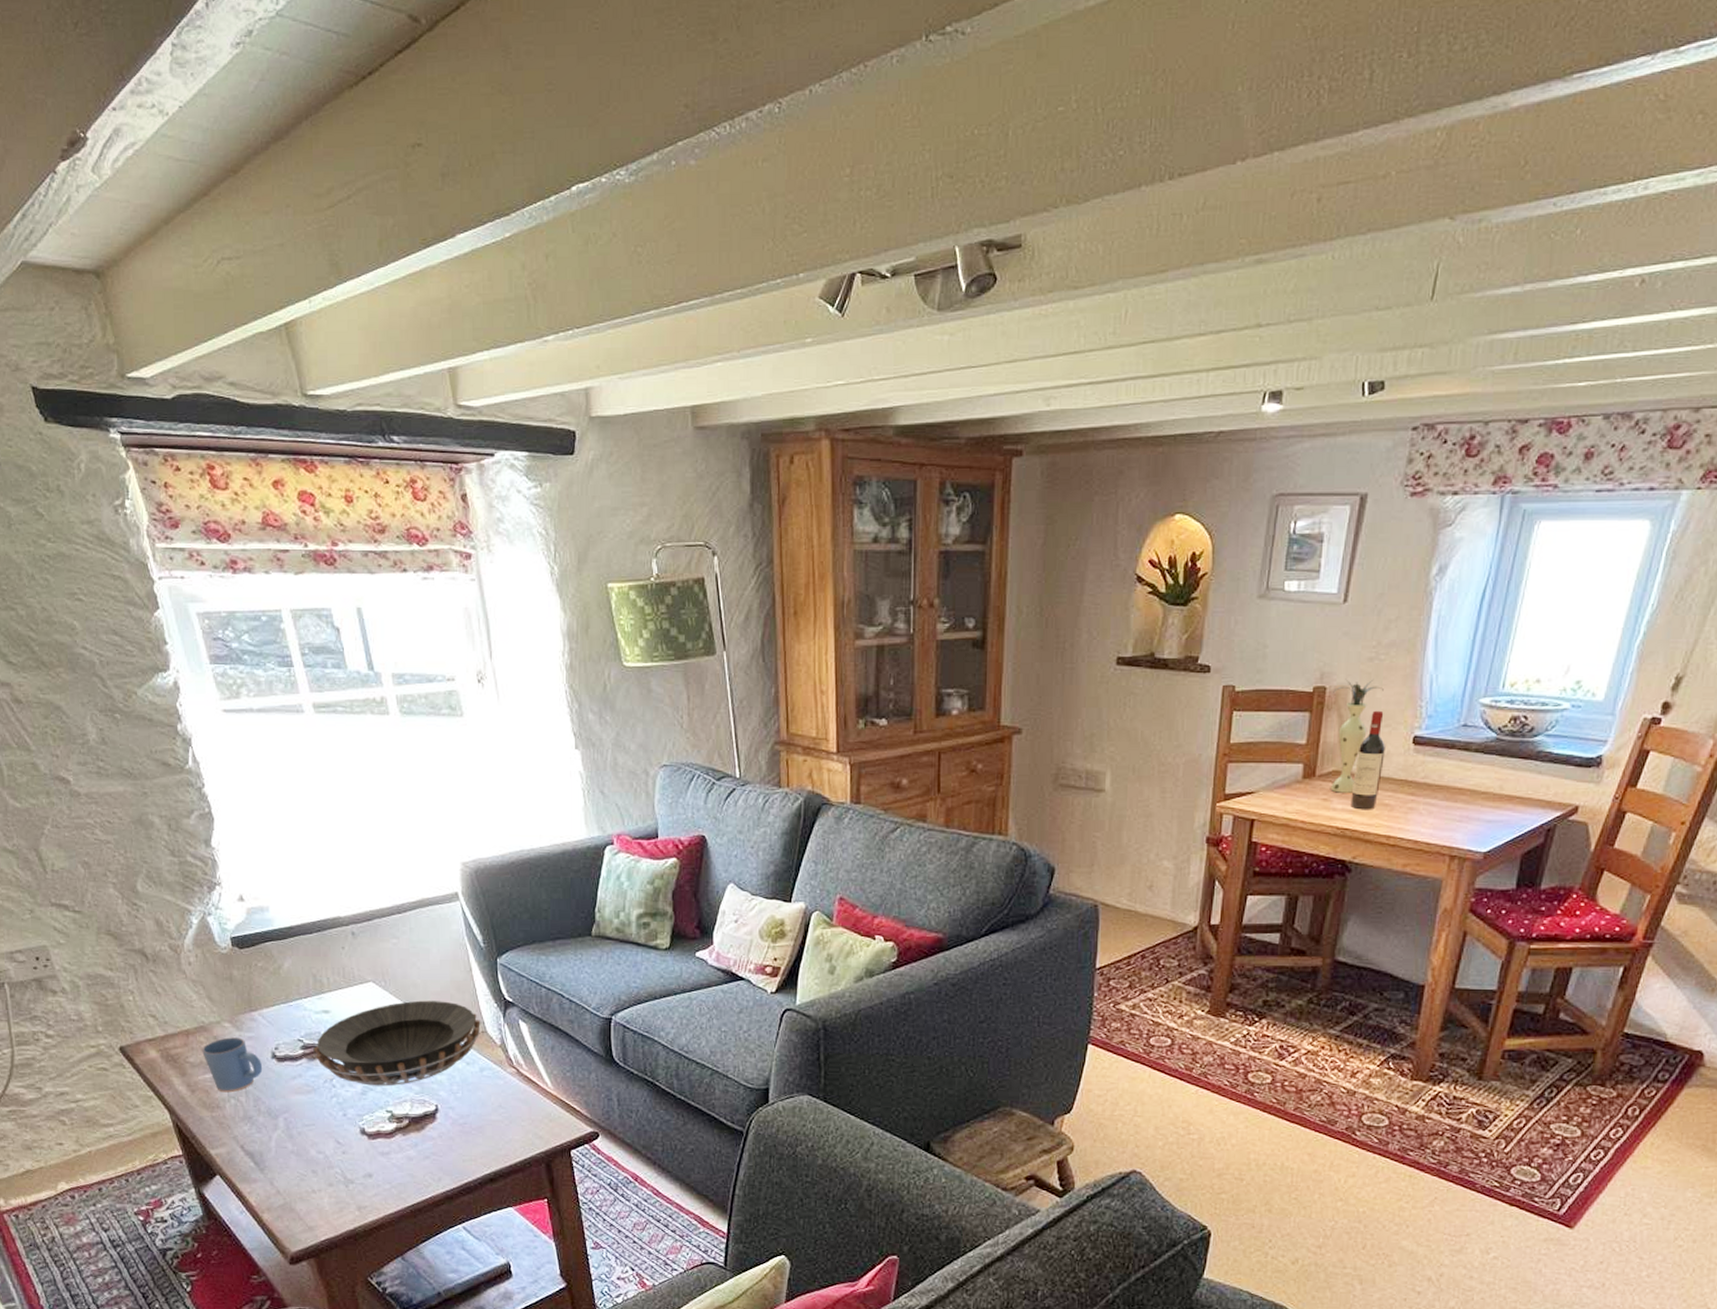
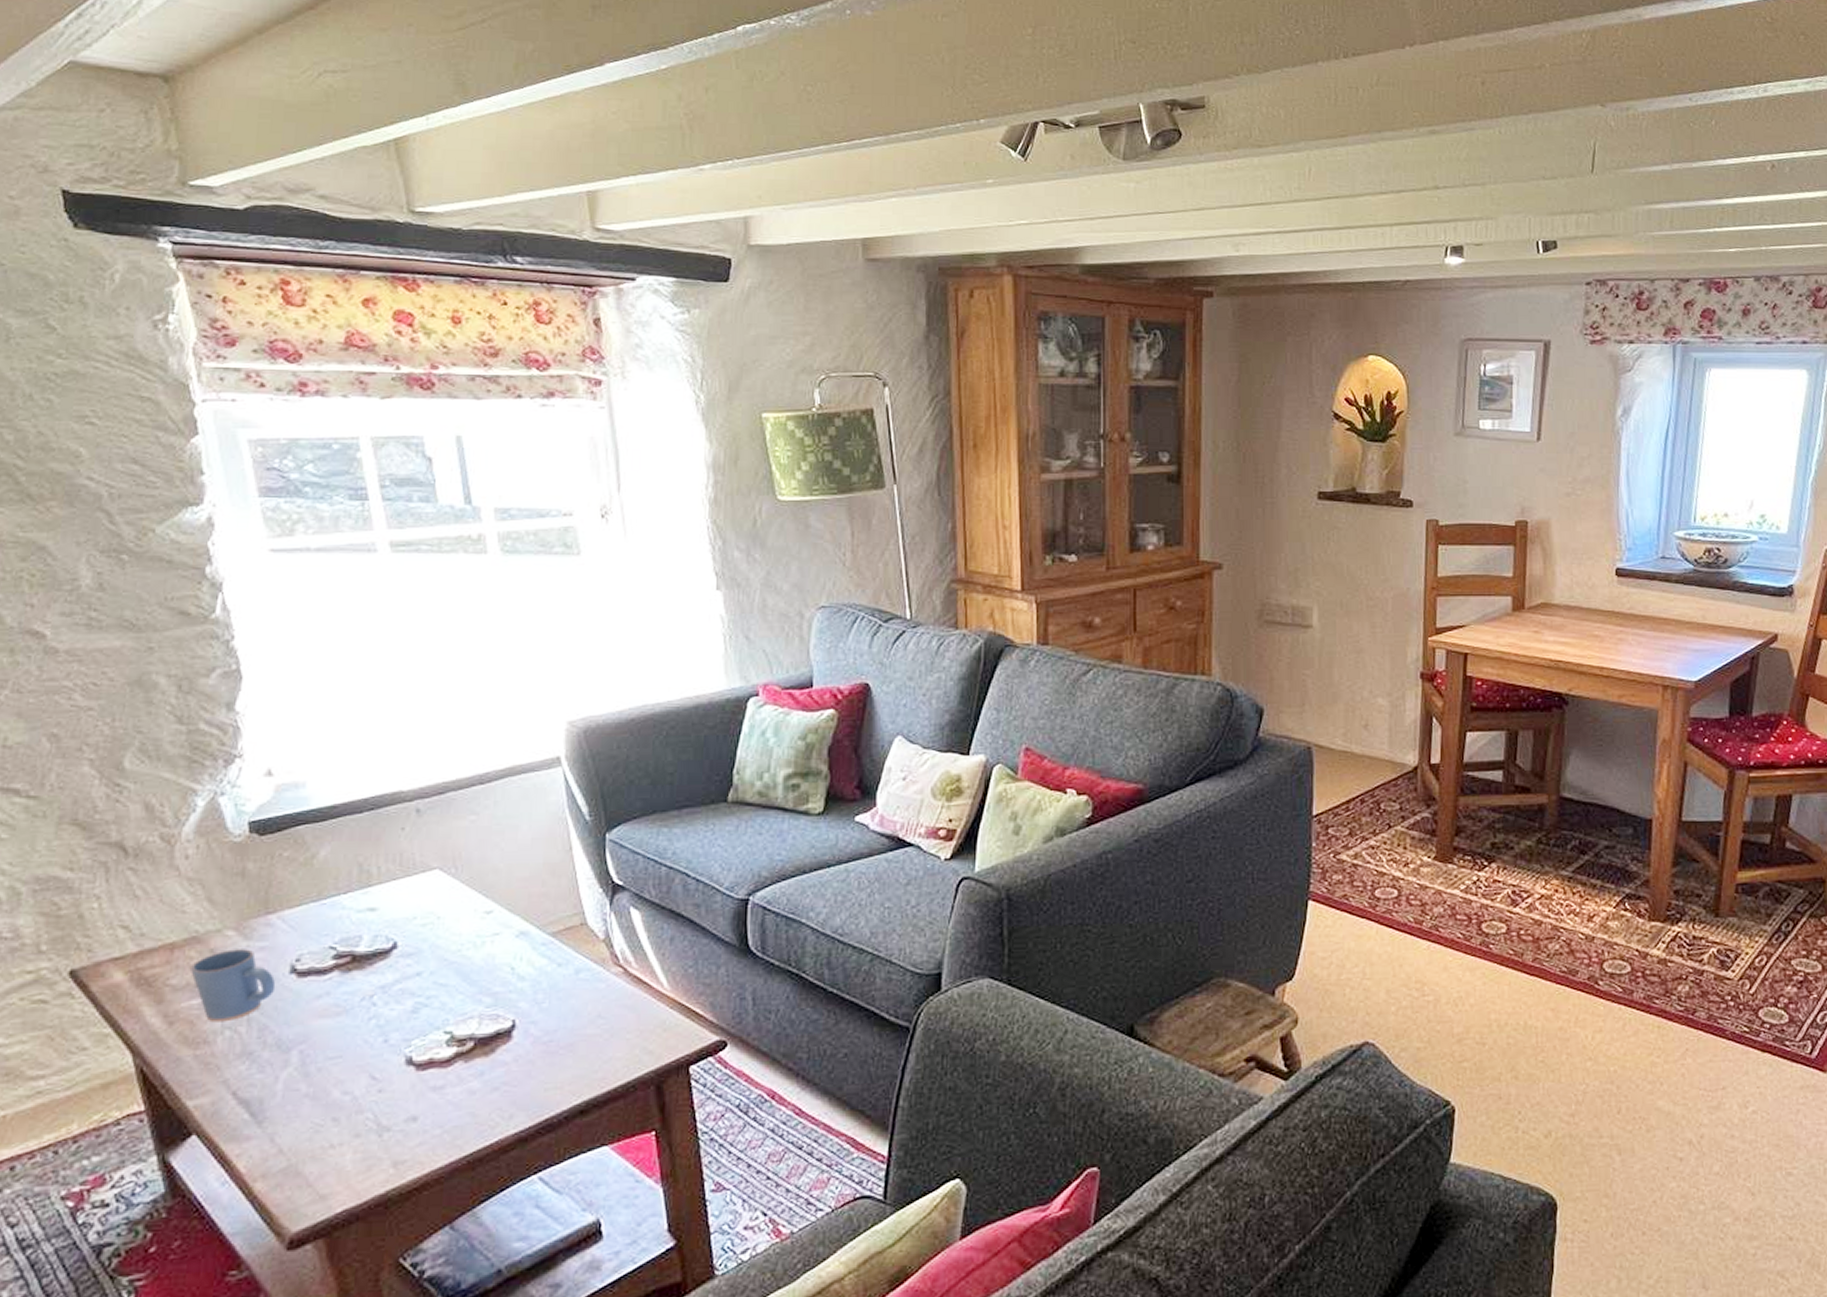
decorative bowl: present [313,1000,481,1087] -> none [350,888,580,1001]
vase: present [1330,679,1384,793] -> none [1534,513,1583,625]
wine bottle: present [1350,710,1385,810] -> none [1561,543,1590,642]

